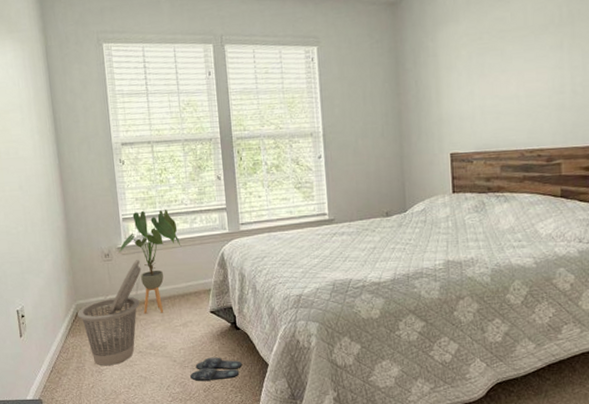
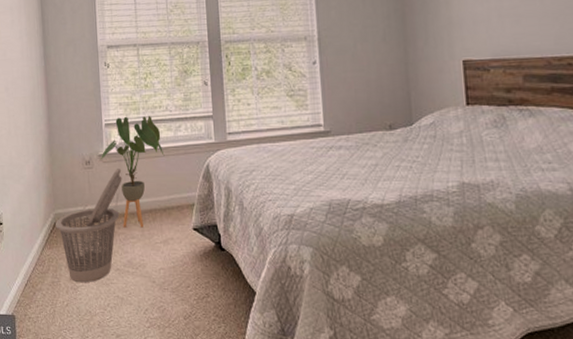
slippers: present [190,357,243,381] -> none [170,280,227,307]

